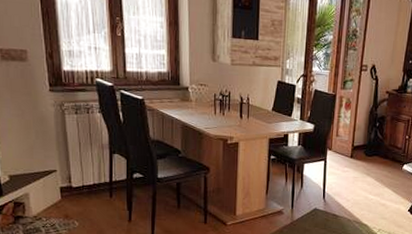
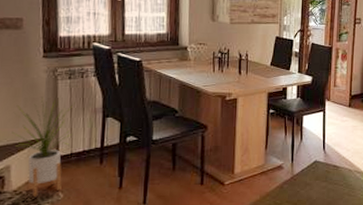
house plant: none [27,130,83,223] -> present [12,96,75,196]

